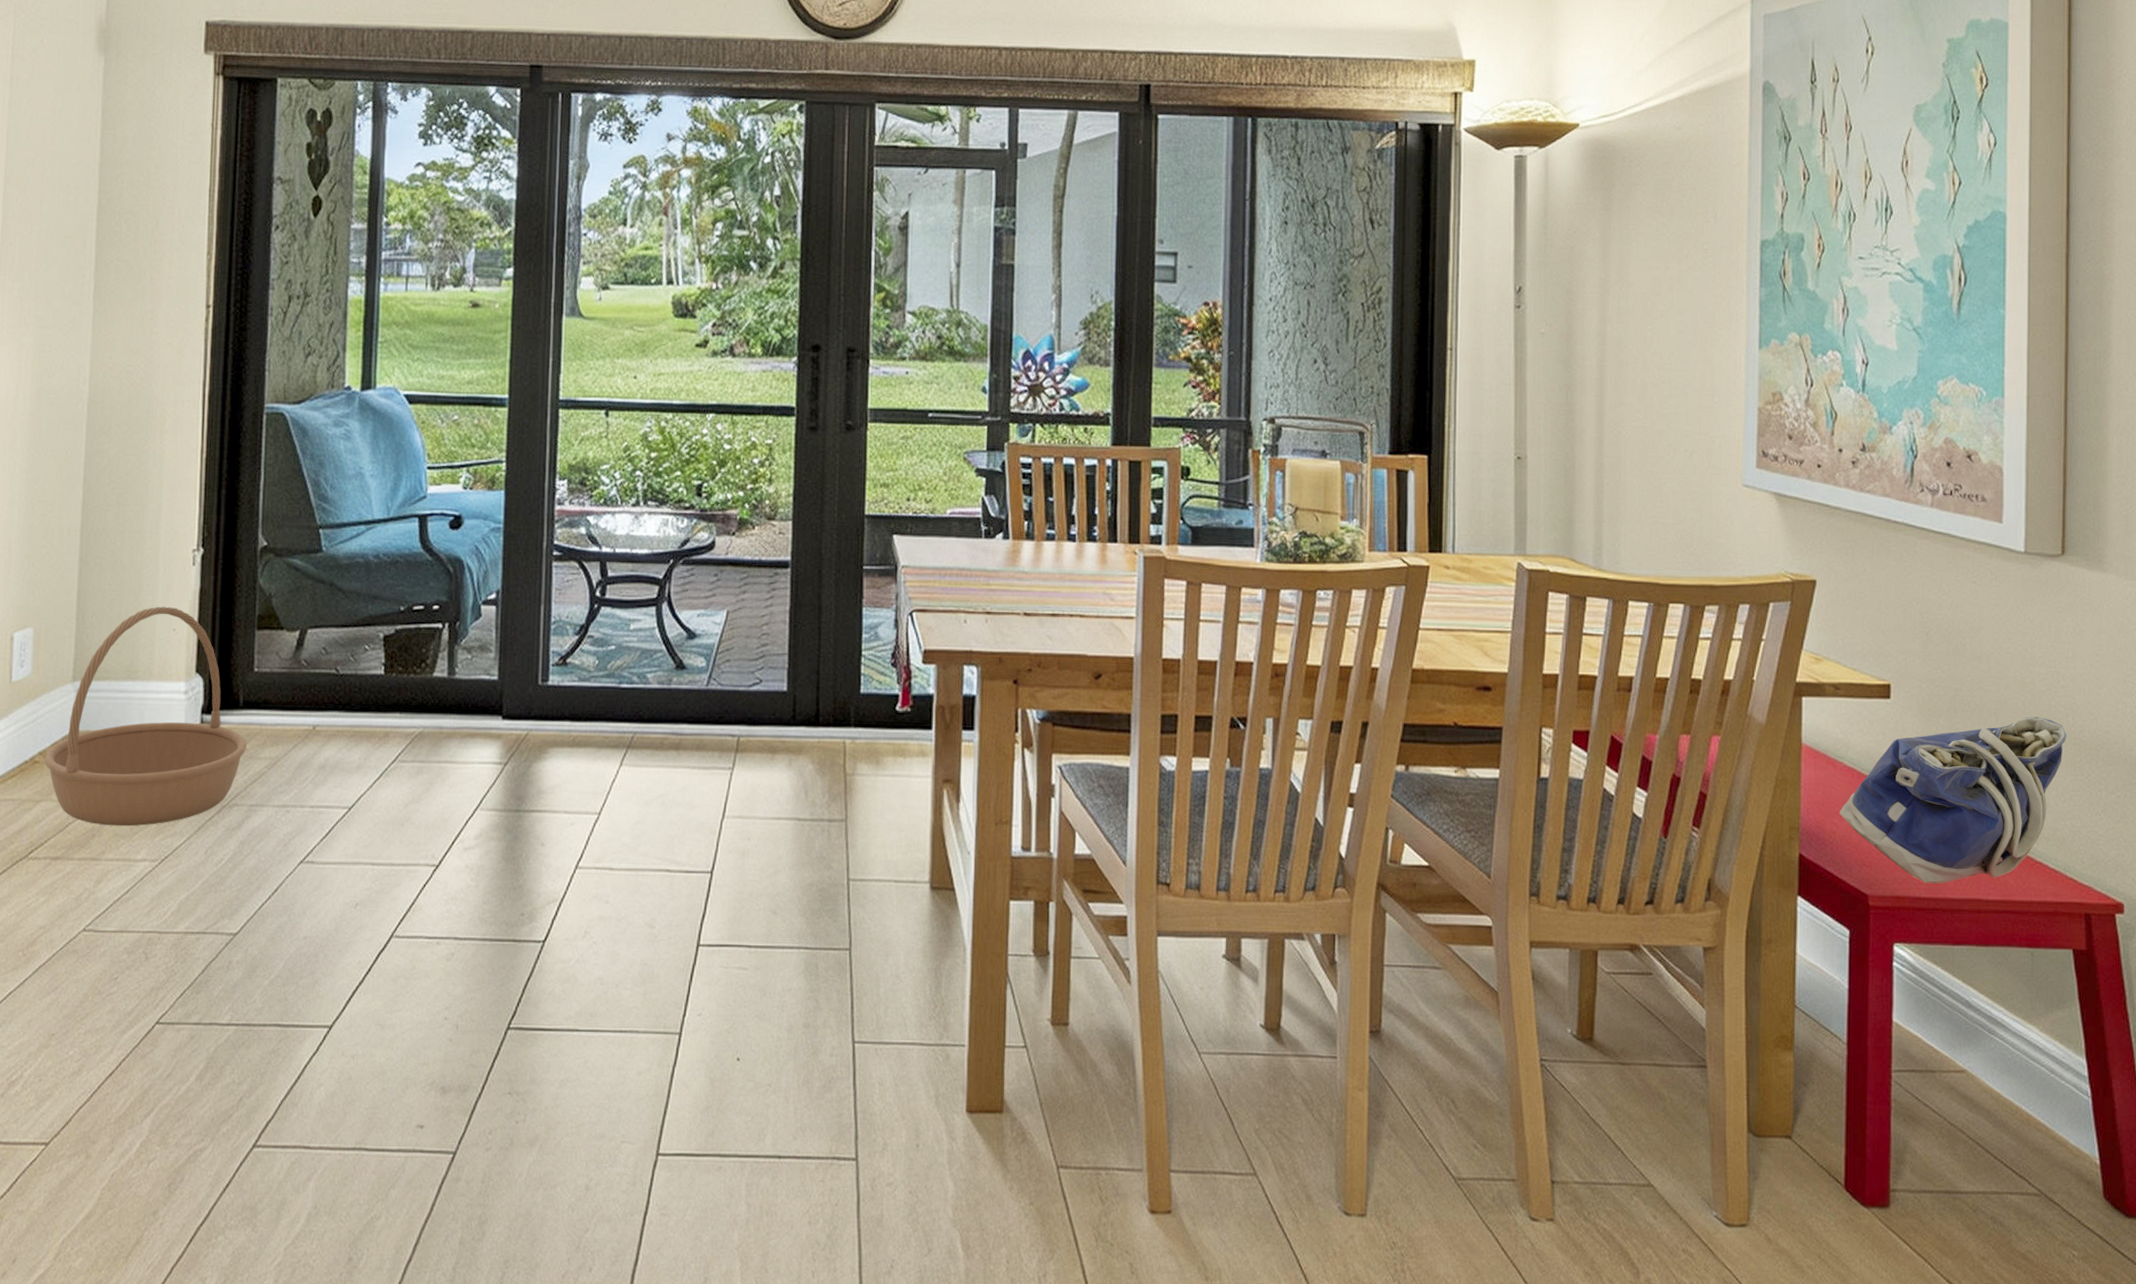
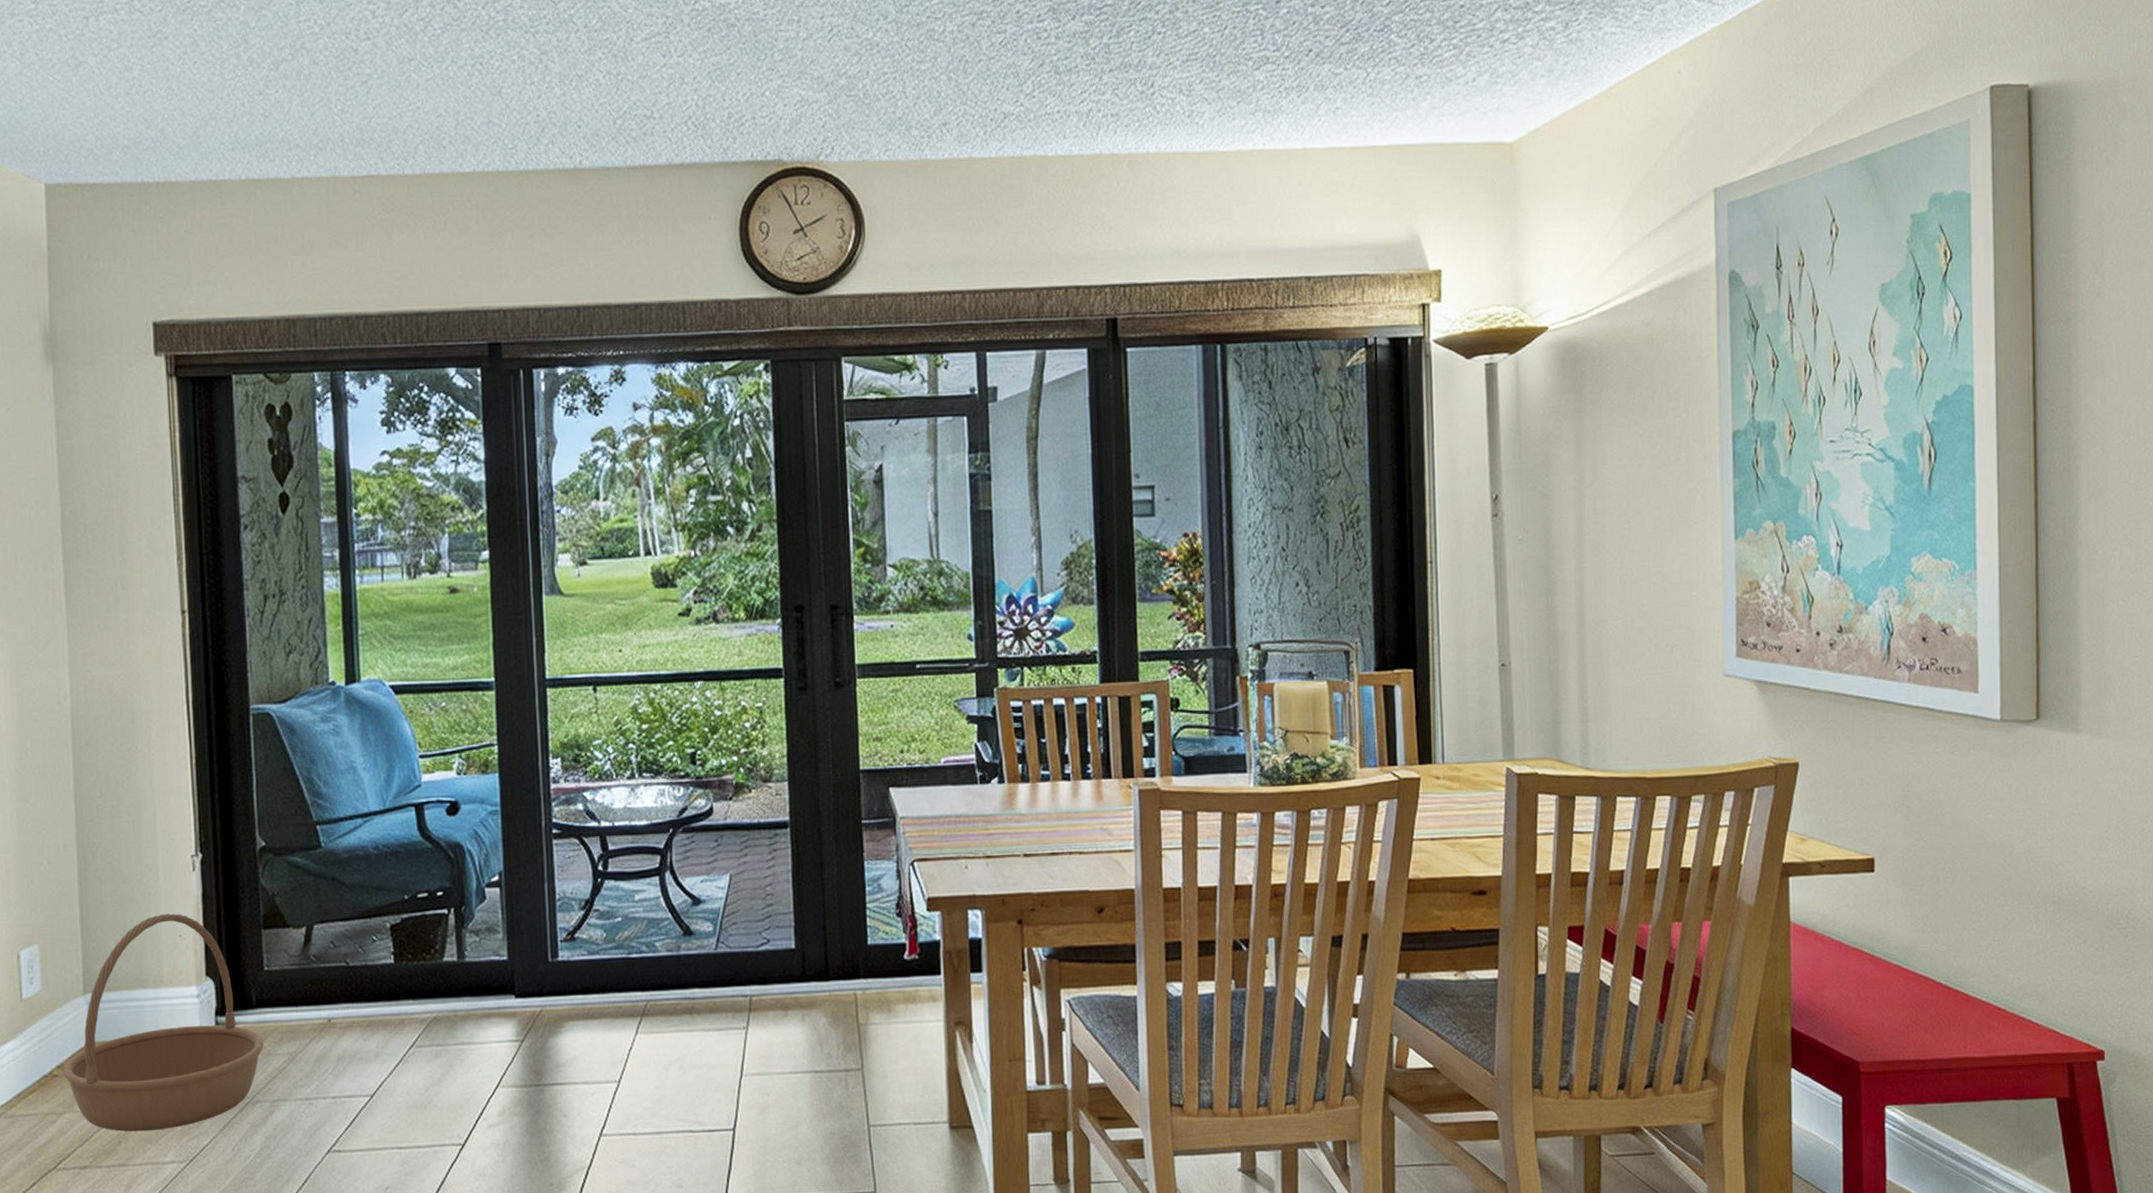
tote bag: present [1840,716,2067,884] -> none [1829,878,2046,1046]

